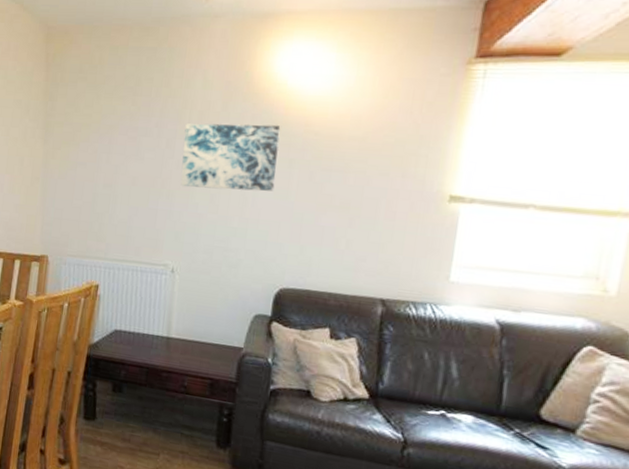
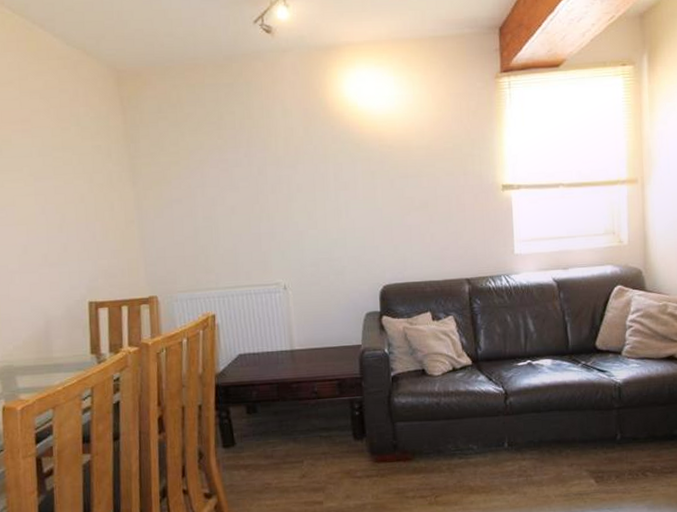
wall art: present [181,123,281,192] -> none [273,143,363,209]

